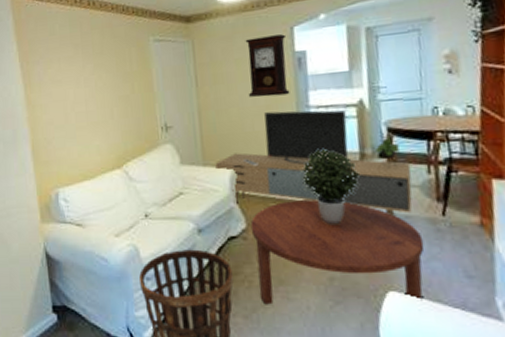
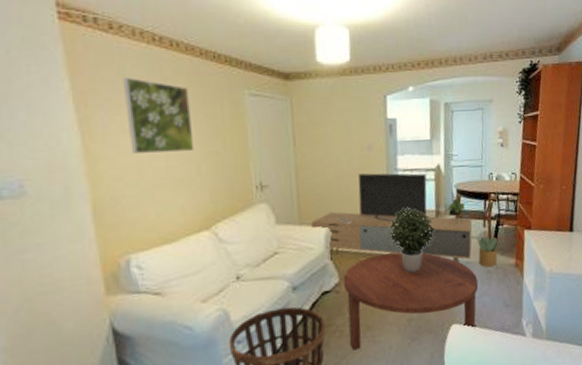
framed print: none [54,36,108,101] -> present [124,78,195,154]
pendulum clock: present [245,34,290,98] -> none [343,101,382,160]
potted plant: none [420,185,452,225] -> present [477,236,498,268]

